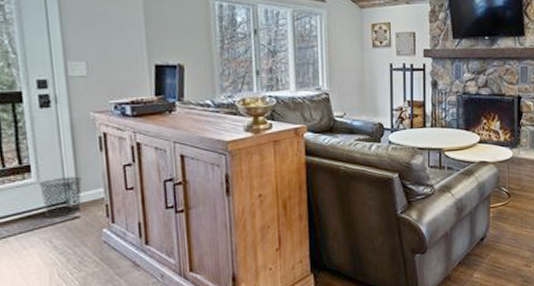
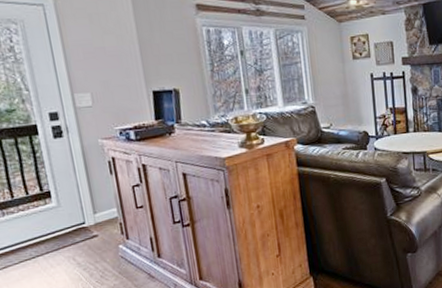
waste bin: present [39,176,82,217] -> none [59,199,99,238]

